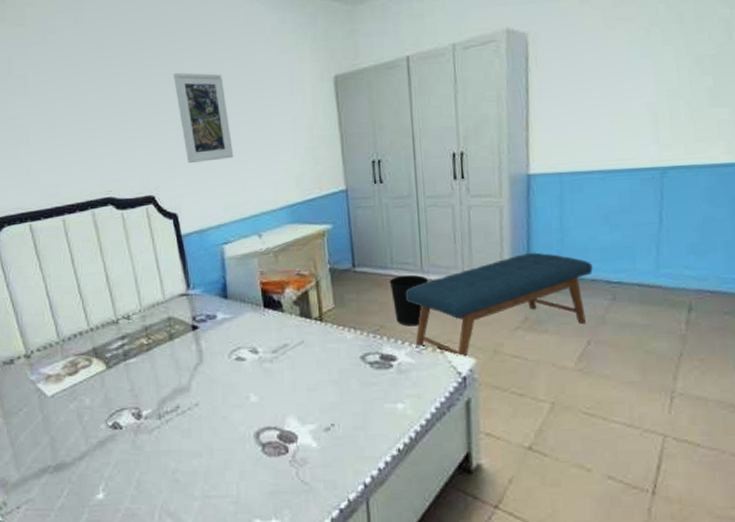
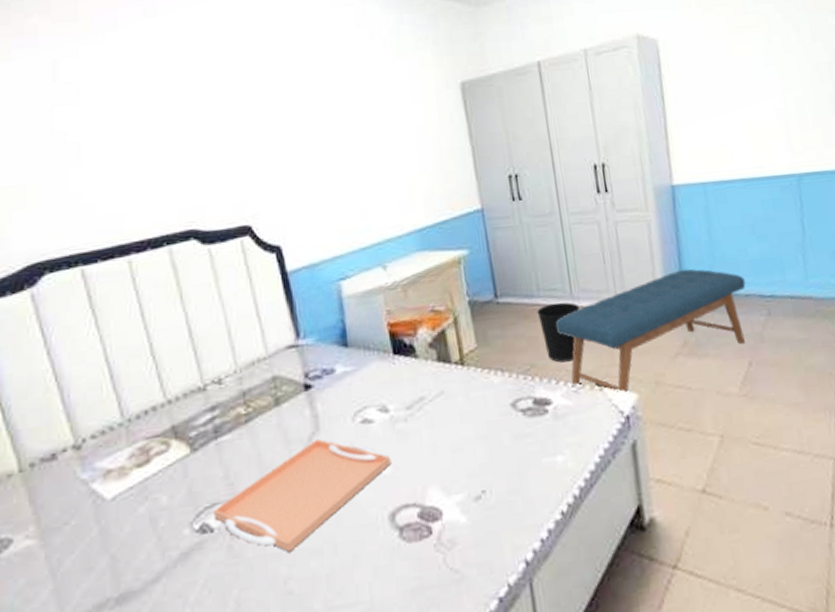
serving tray: none [122,368,259,451] -> present [212,438,392,553]
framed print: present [173,73,234,164] -> none [272,78,349,185]

